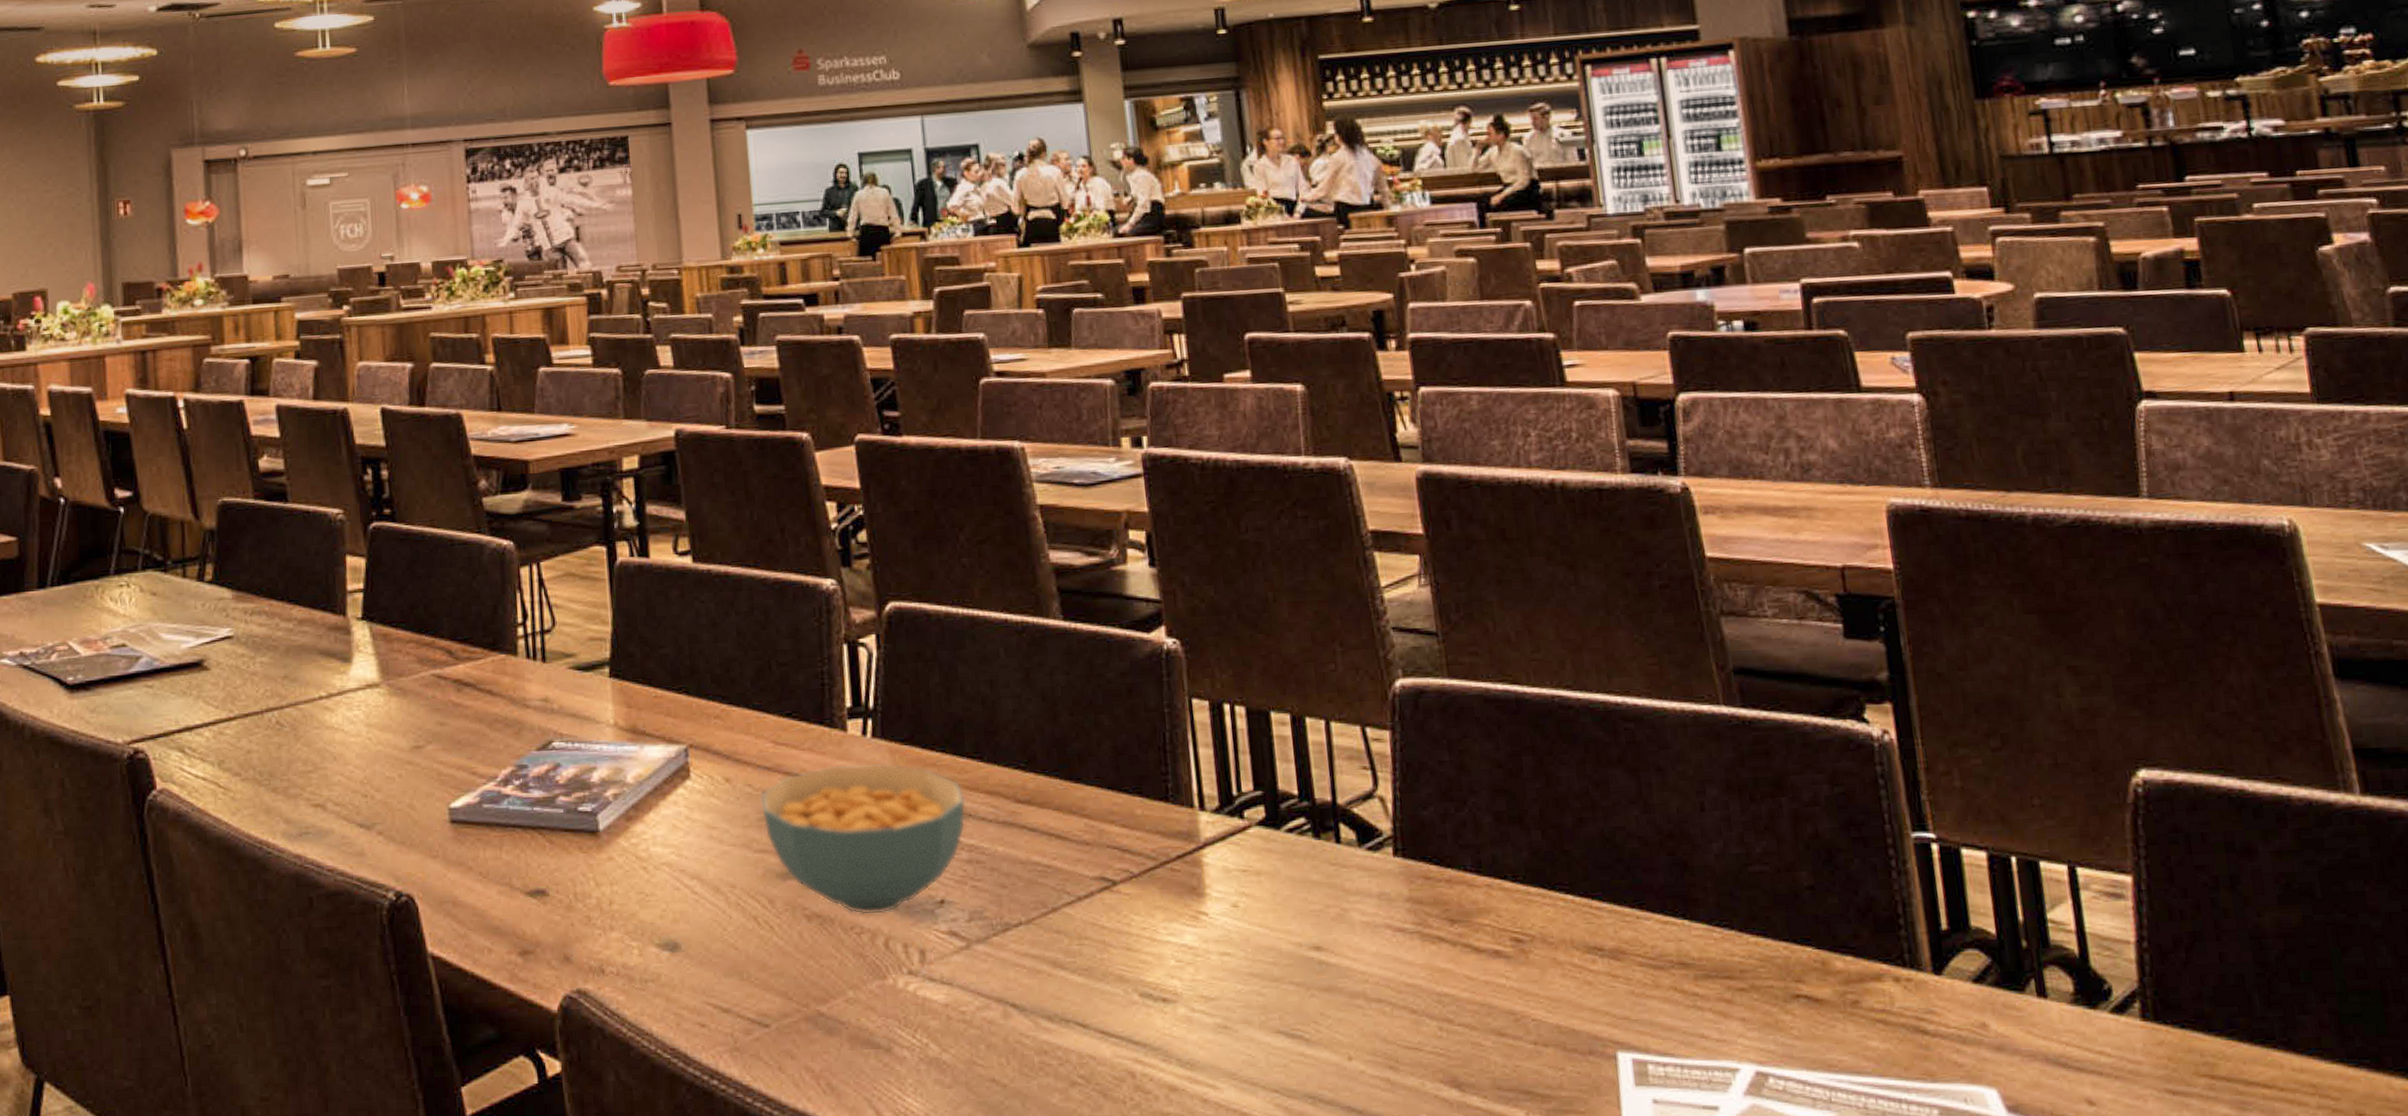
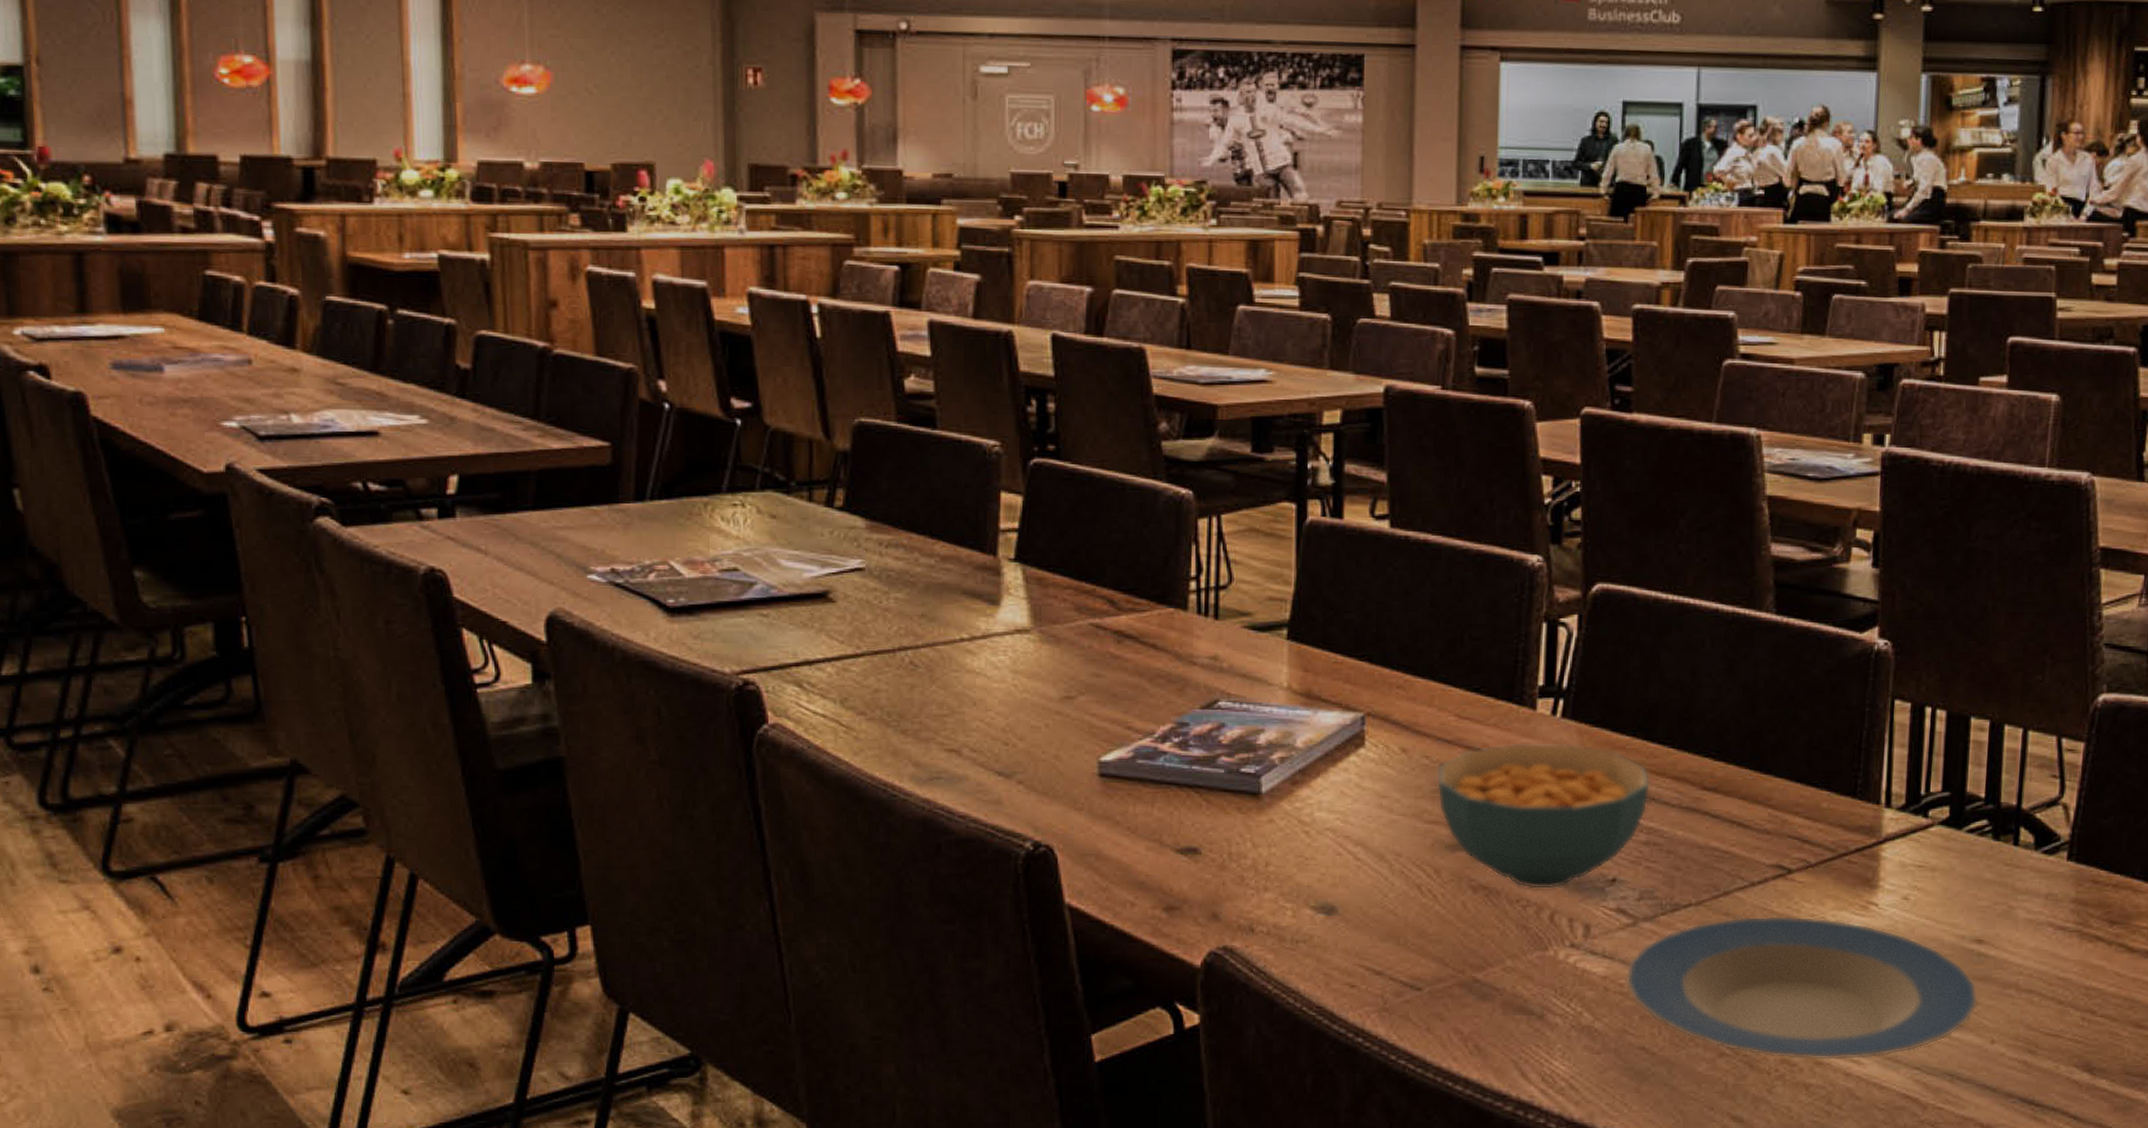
plate: none [965,930,1328,1087] -> present [1625,915,1979,1061]

